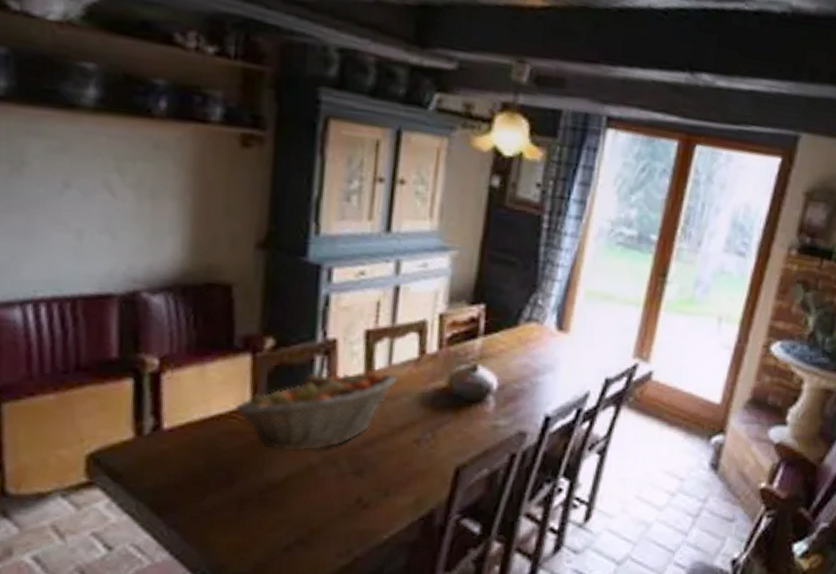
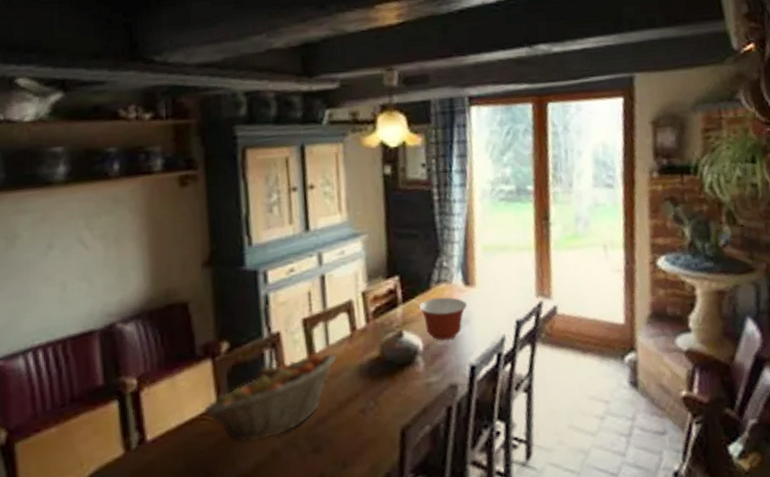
mixing bowl: none [500,336,556,384] -> present [418,297,467,341]

